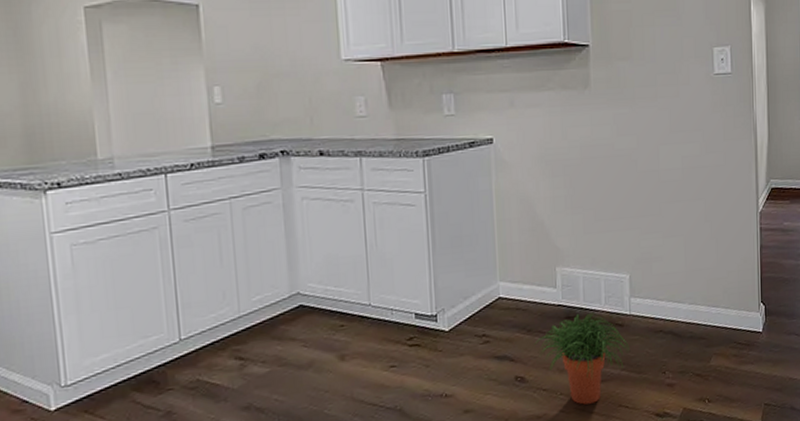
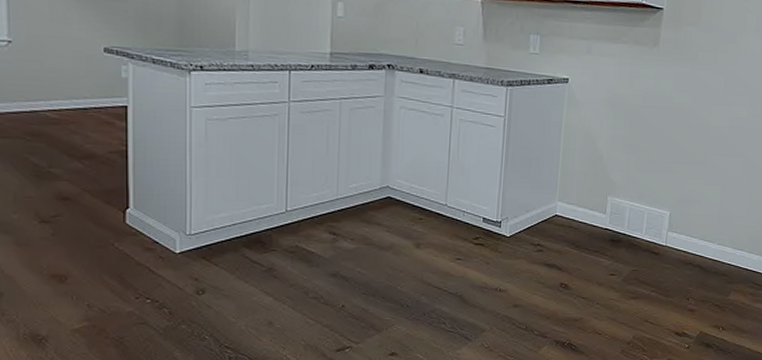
potted plant: present [534,312,629,405] -> none [580,239,661,315]

